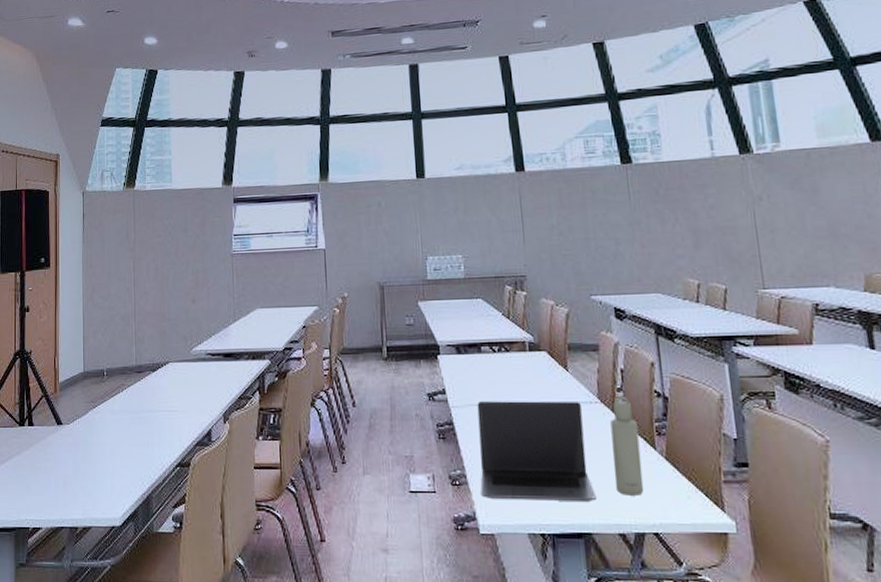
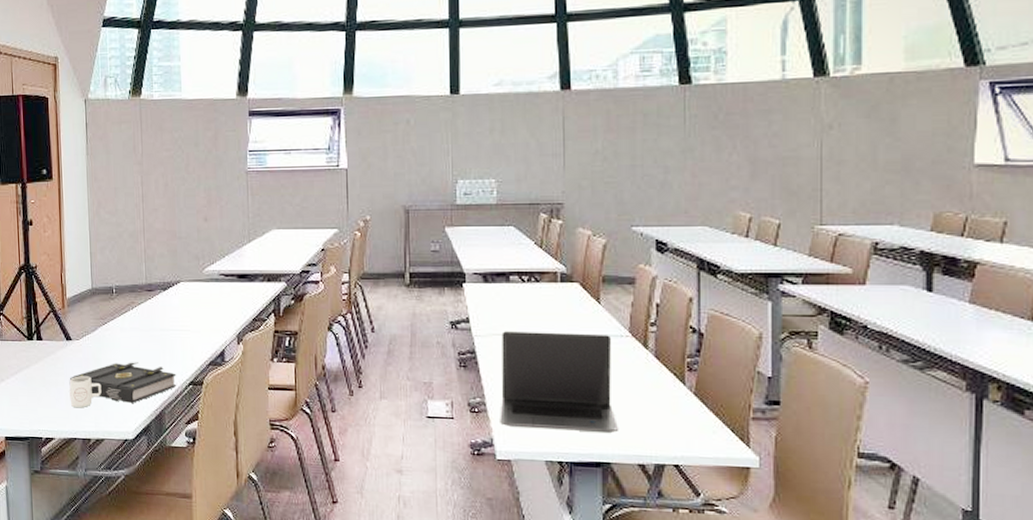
spell book: none [58,445,165,488] -> present [69,362,177,403]
mug: none [58,461,90,495] -> present [69,376,102,408]
bottle: present [610,397,644,496] -> none [639,331,669,429]

